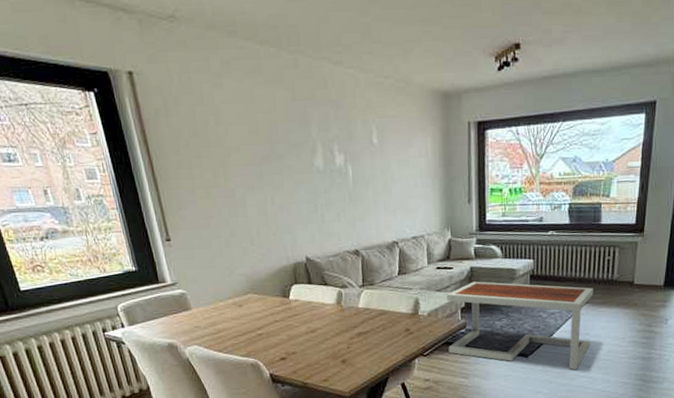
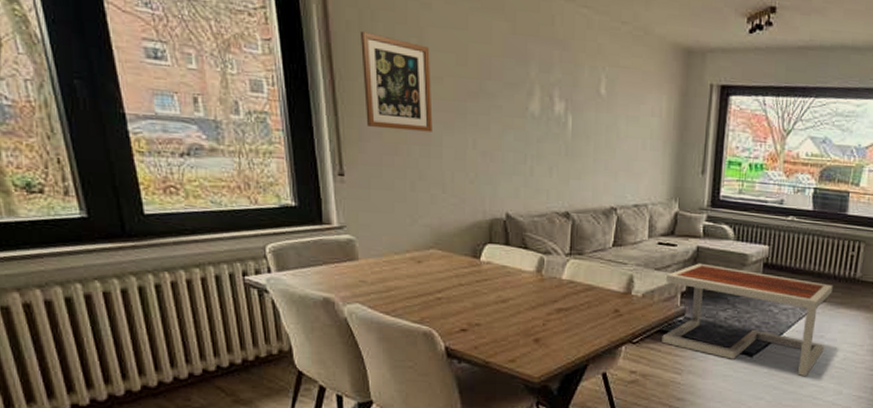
wall art: none [168,116,237,197] -> present [361,32,433,132]

